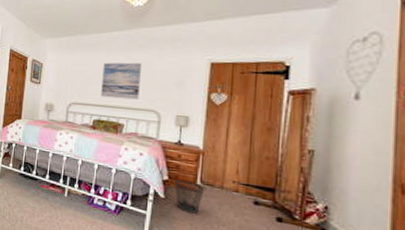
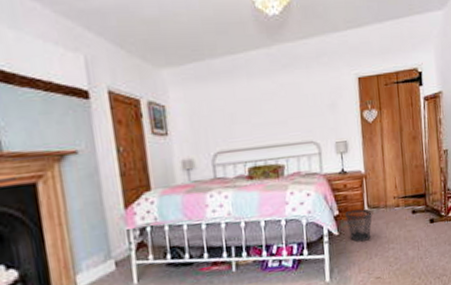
wall art: present [101,62,141,100] -> none [247,87,295,137]

